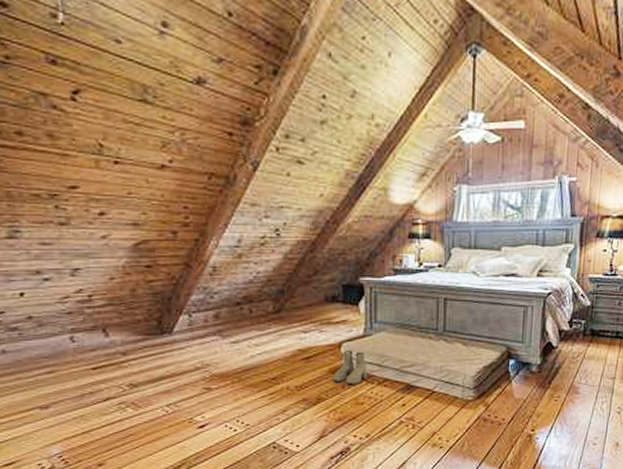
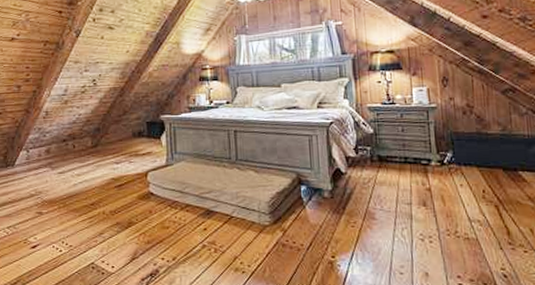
boots: present [333,350,367,384] -> none [141,178,171,209]

